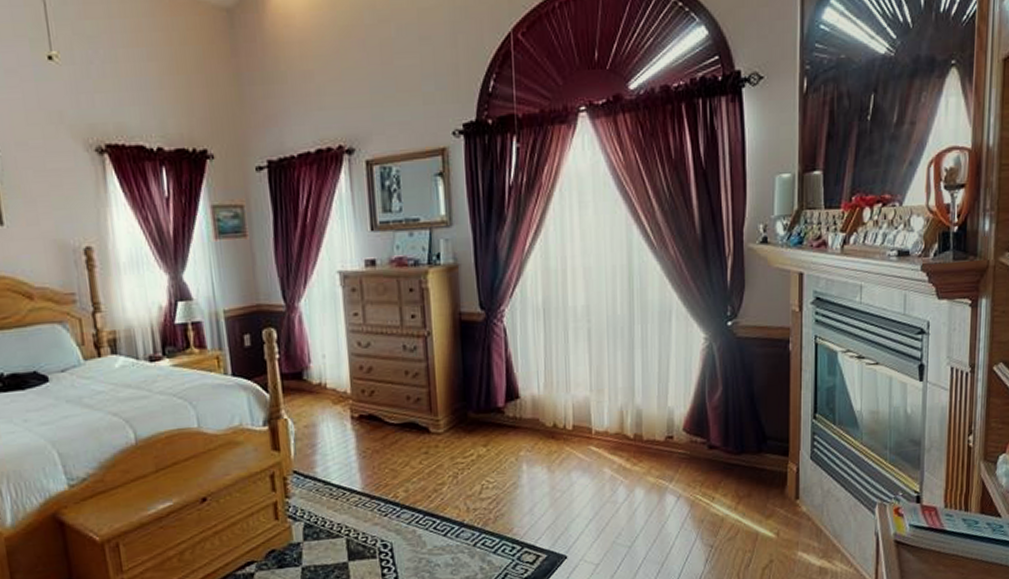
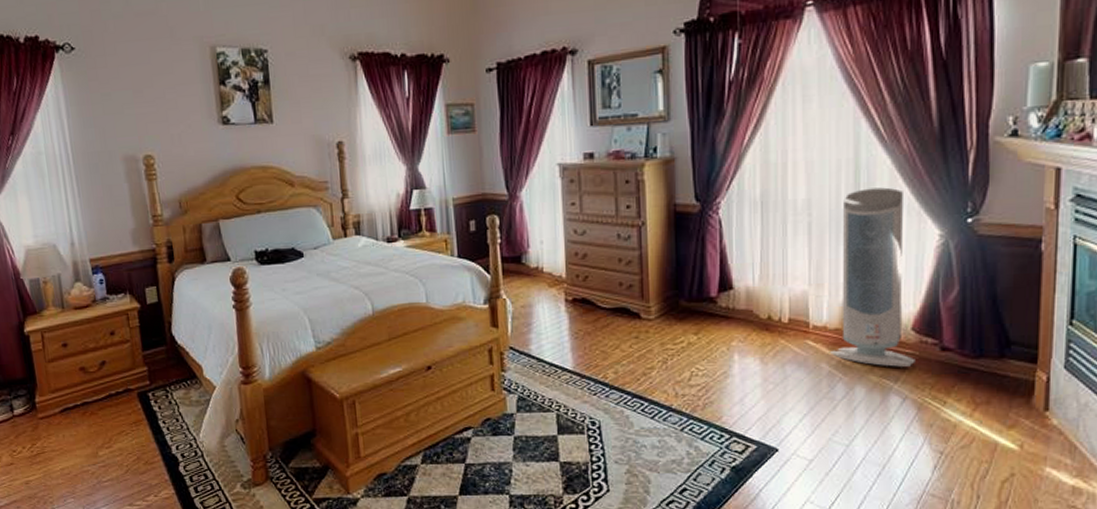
air purifier: none [610,293,687,467] -> present [829,187,915,367]

